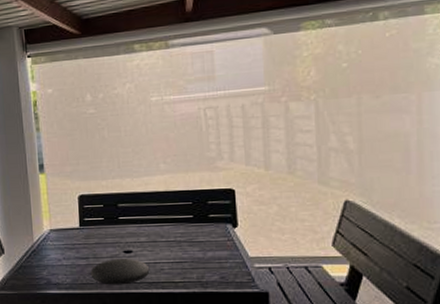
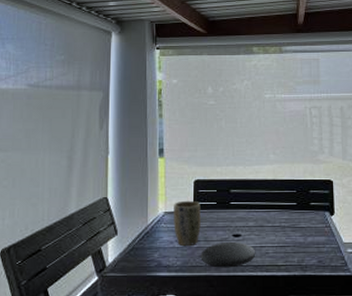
plant pot: none [59,216,89,264] -> present [173,200,201,247]

